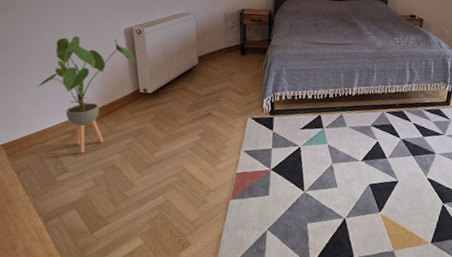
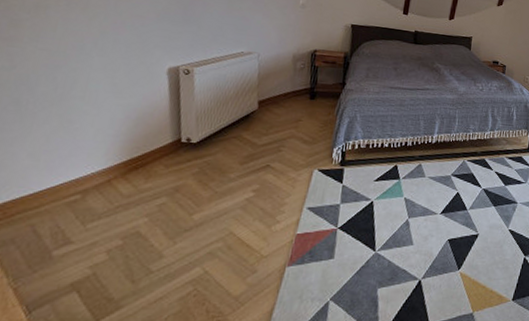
house plant: present [36,36,137,153] -> none [38,75,181,218]

